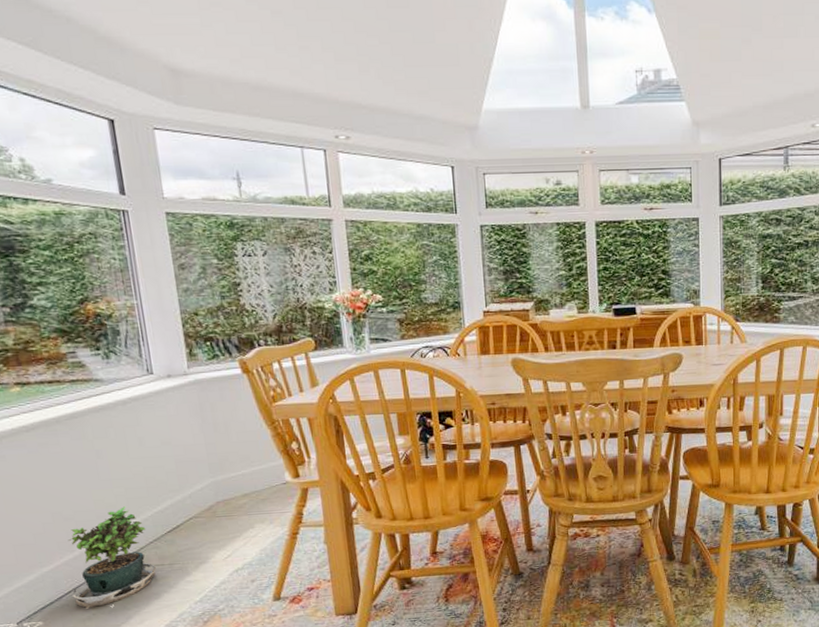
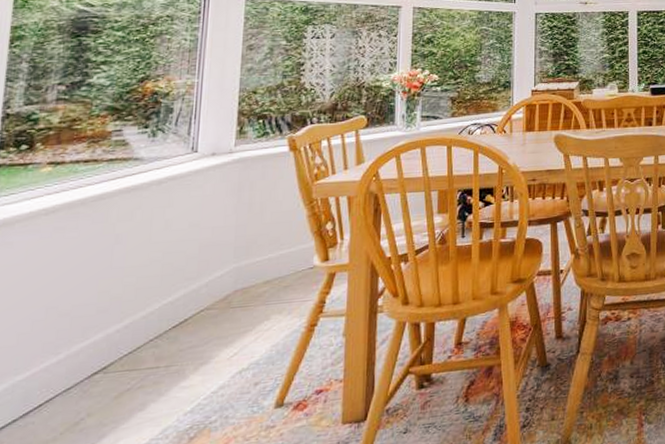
potted plant: present [67,506,156,609] -> none [42,298,149,427]

